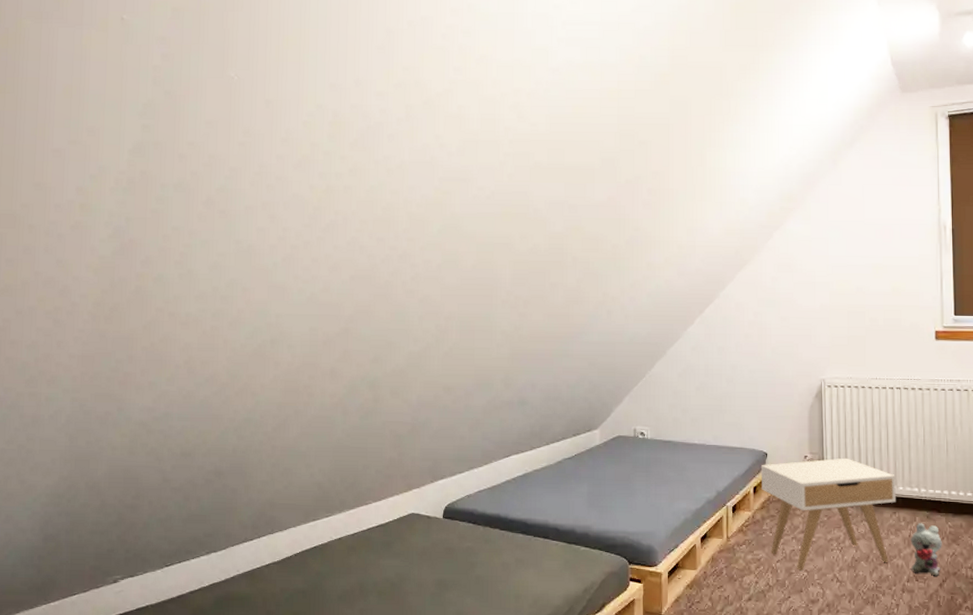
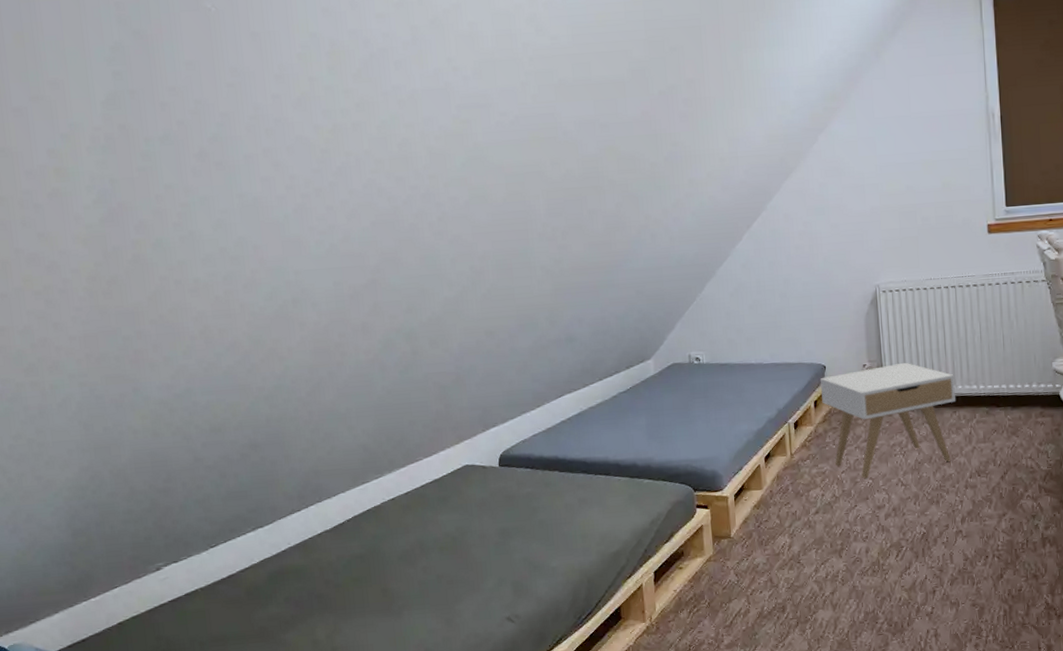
plush toy: present [910,523,942,576] -> none [971,419,1002,470]

